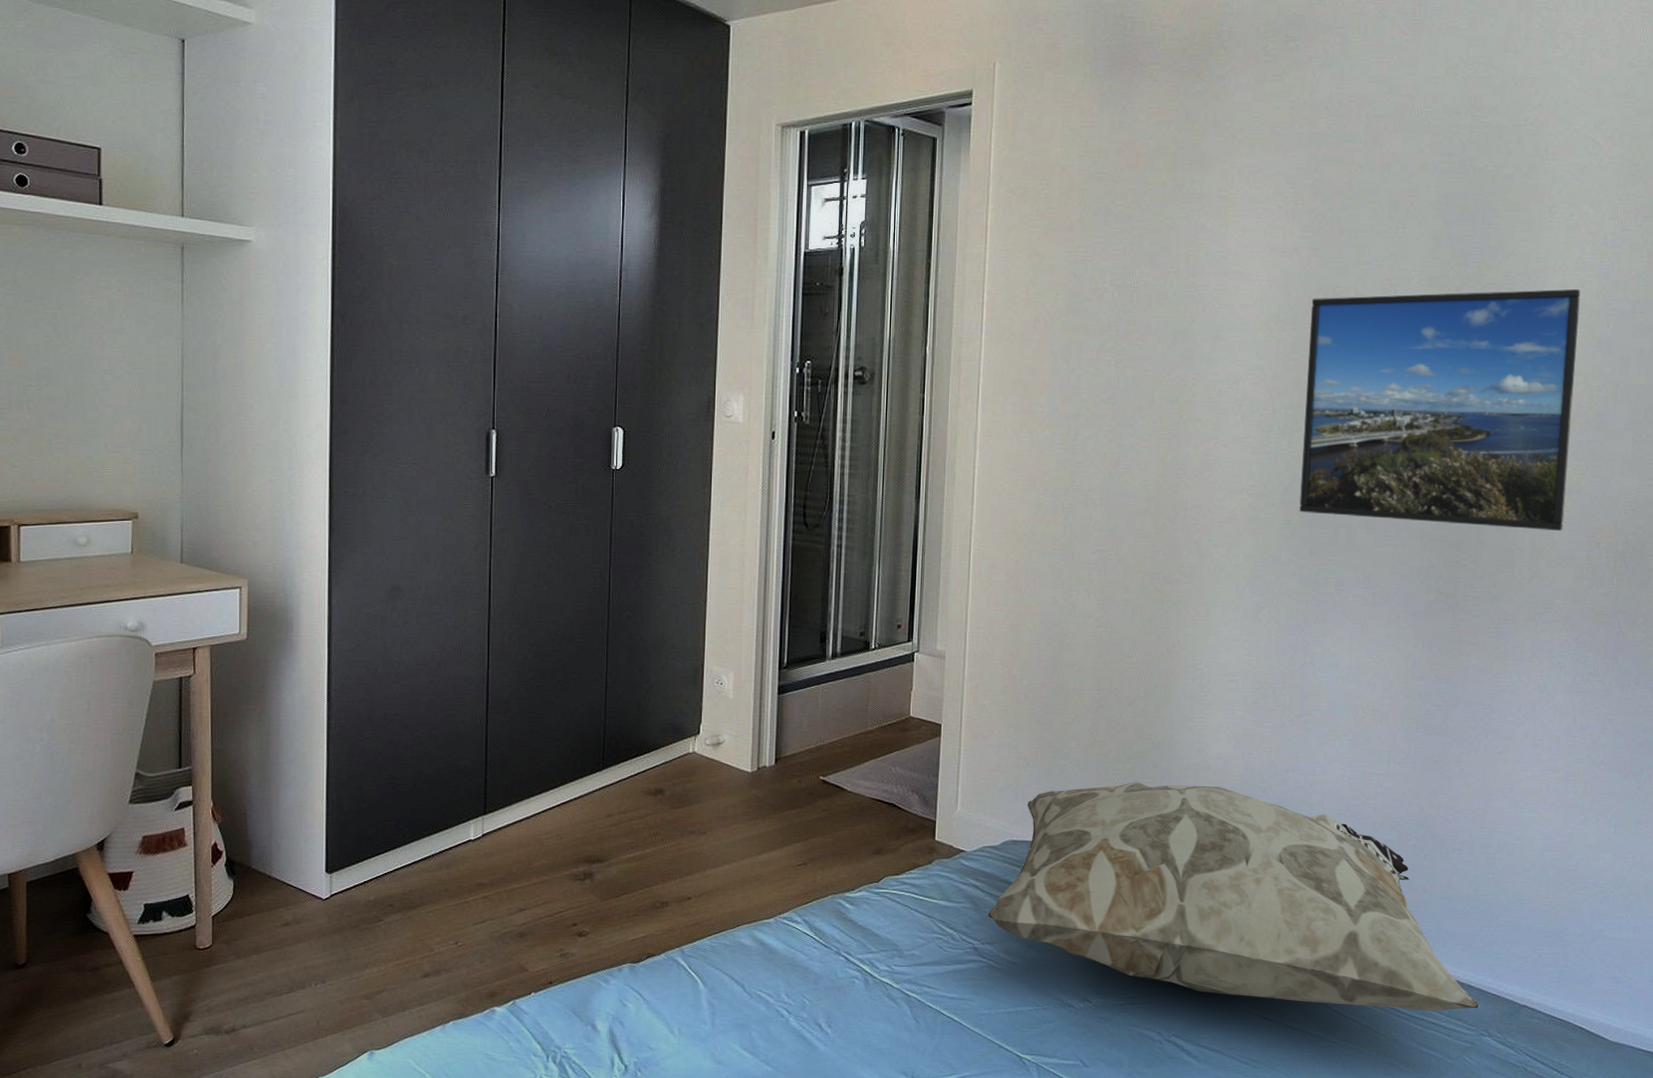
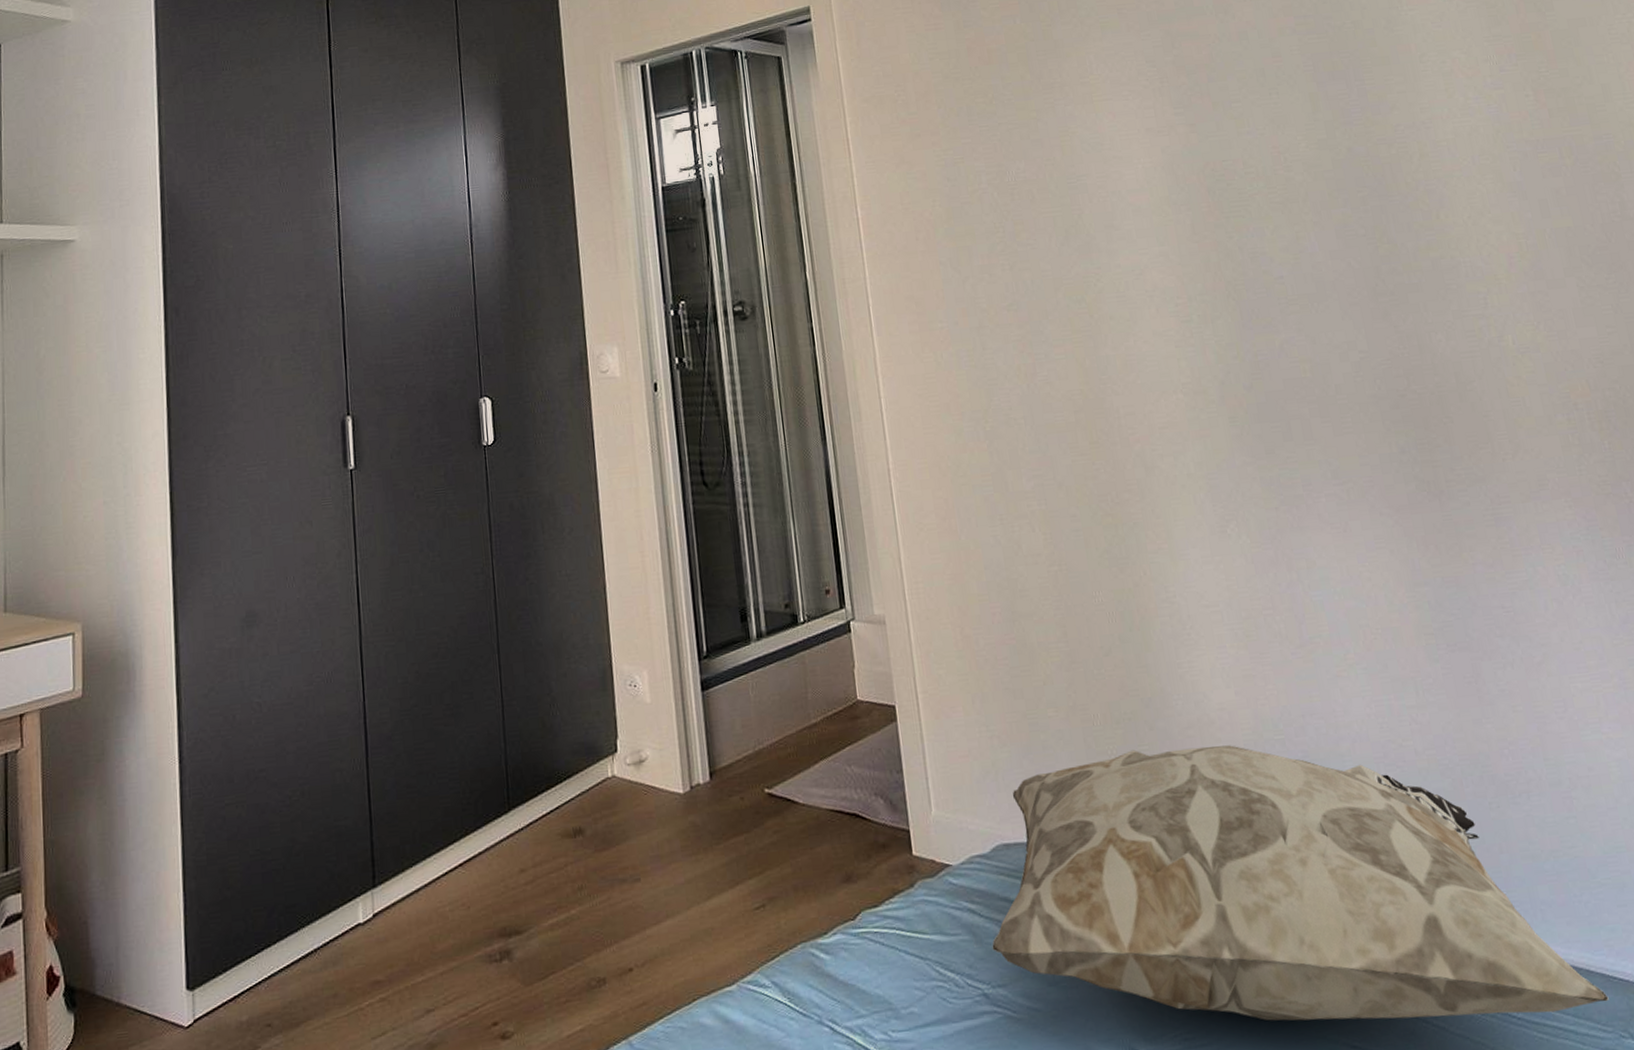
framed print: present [1299,289,1581,532] -> none [1200,136,1533,407]

